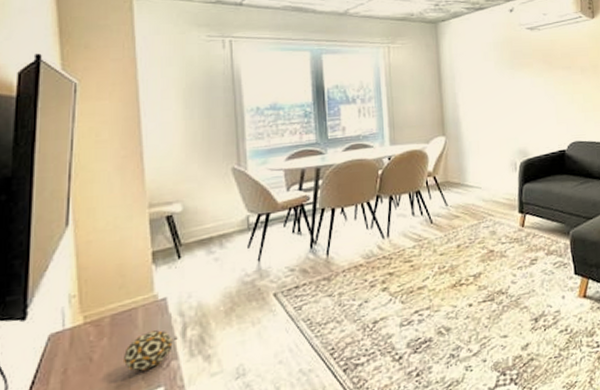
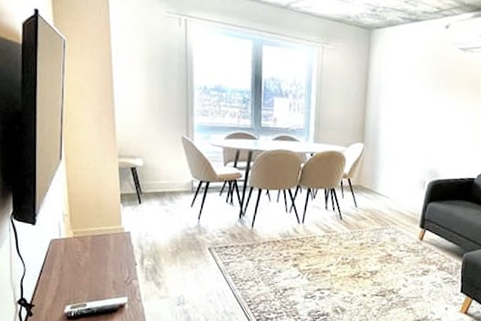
decorative ball: present [122,330,173,372] -> none [99,254,134,282]

